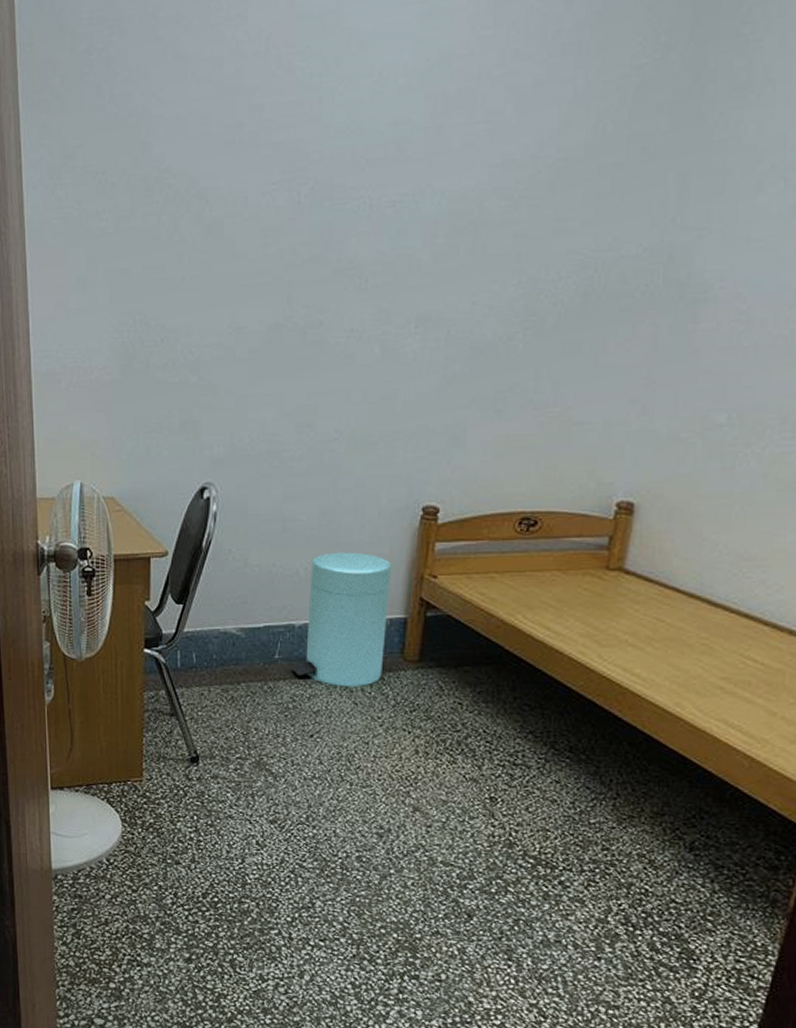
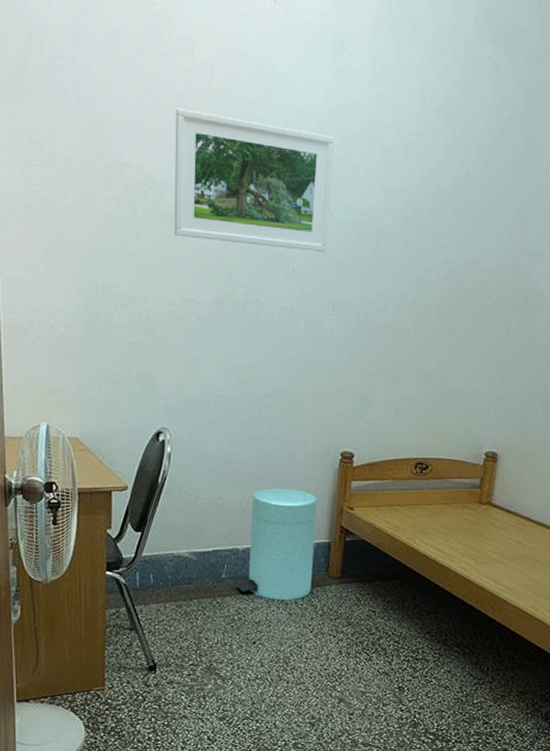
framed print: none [222,92,423,256] -> present [174,108,335,253]

